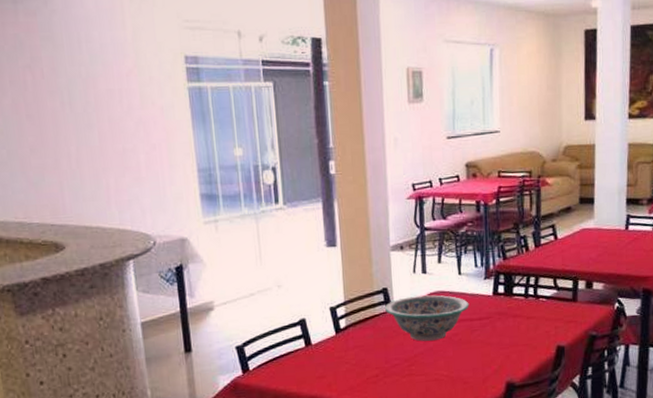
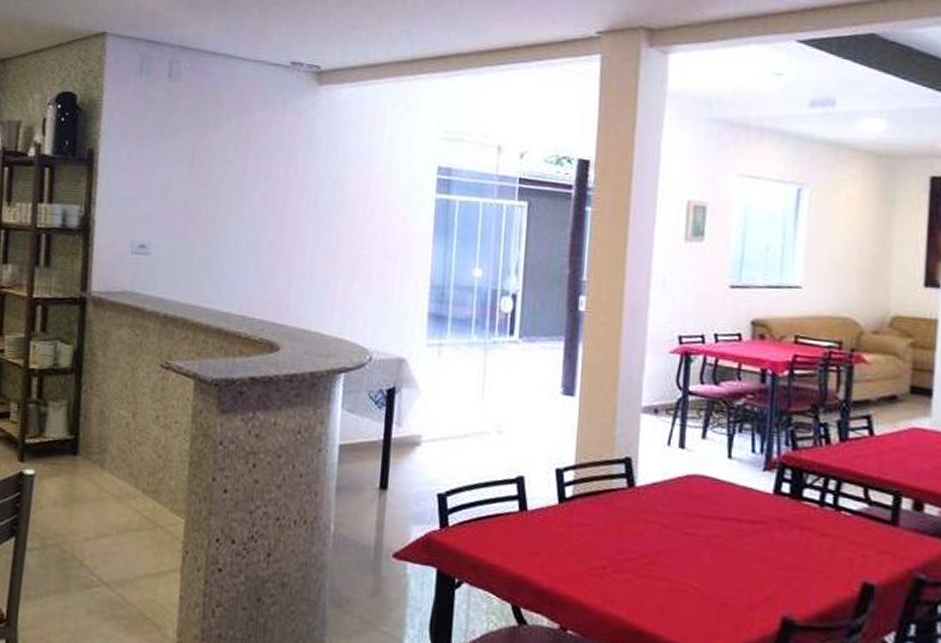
decorative bowl: present [385,295,469,341] -> none [625,474,739,539]

